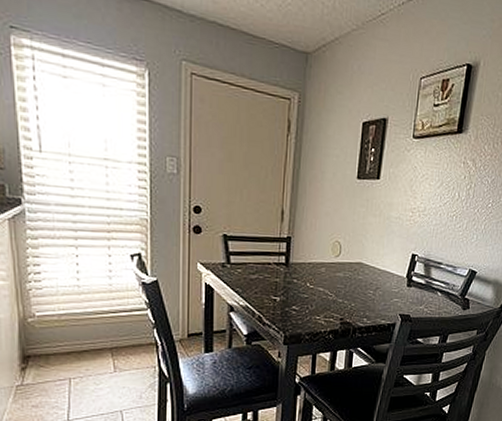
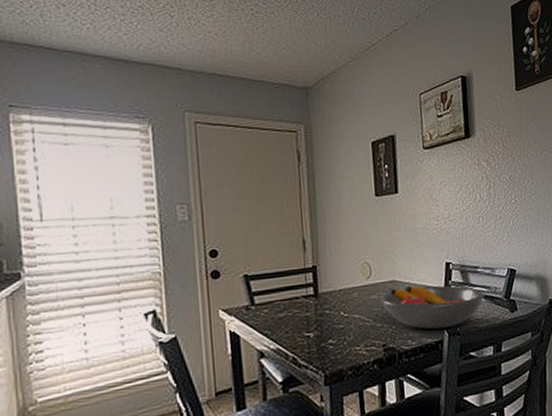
fruit bowl: none [345,270,443,313] -> present [380,285,485,330]

